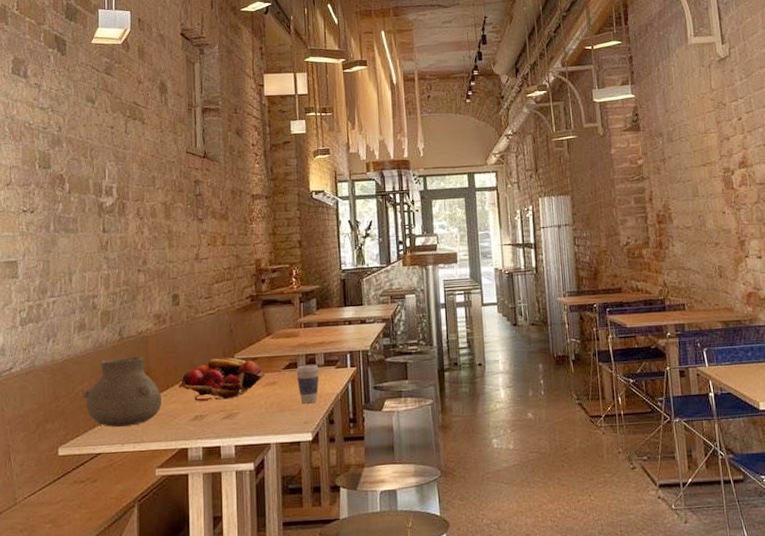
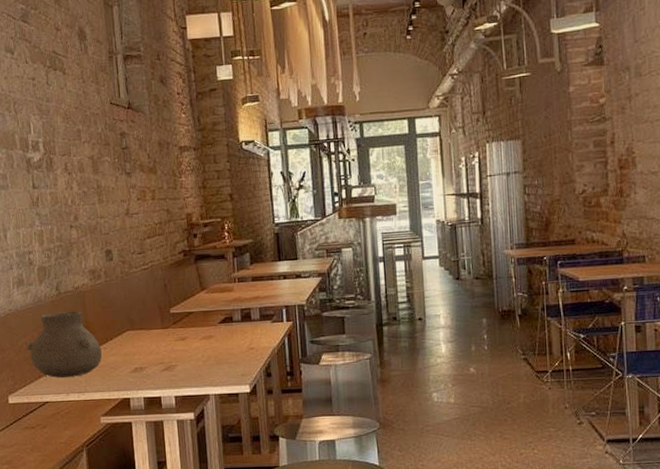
fruit basket: present [179,357,266,401] -> none [117,312,202,354]
coffee cup: present [296,364,319,404] -> none [232,318,255,357]

